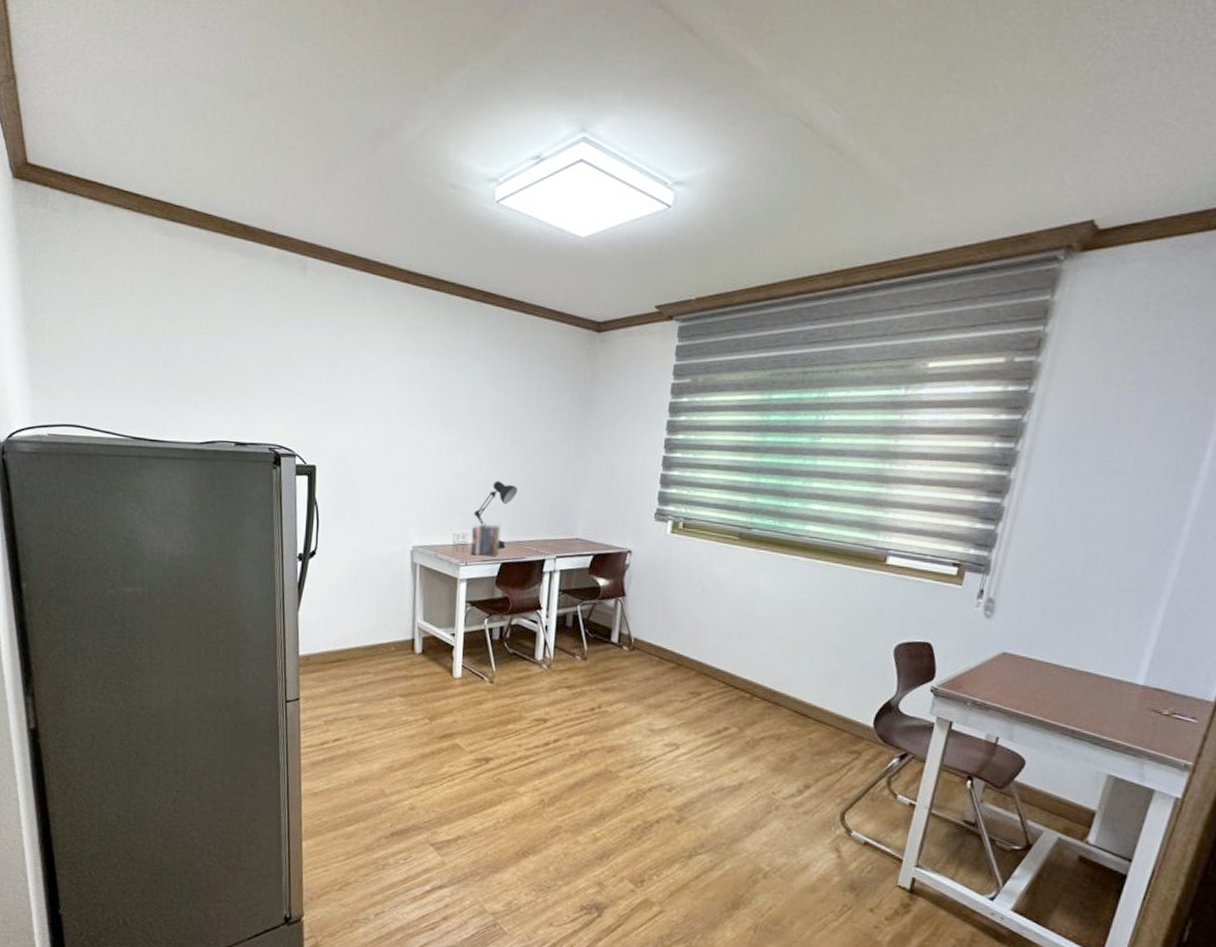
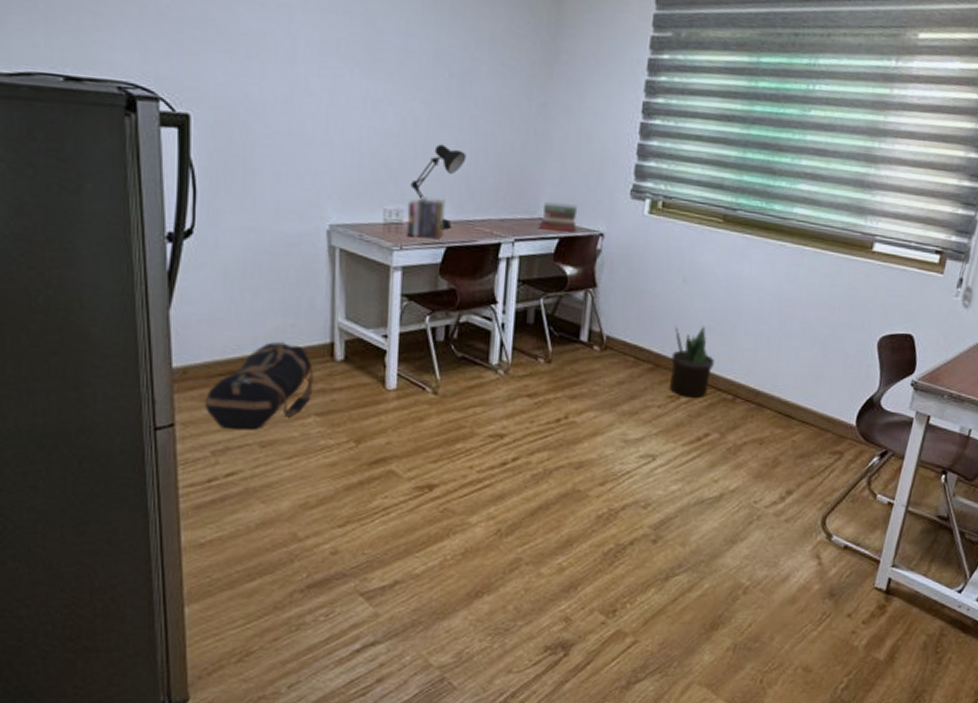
duffel bag: none [321,637,399,706] -> present [205,341,314,430]
books: none [576,524,609,551] -> present [538,201,578,233]
planter: none [691,630,733,695] -> present [670,325,716,398]

